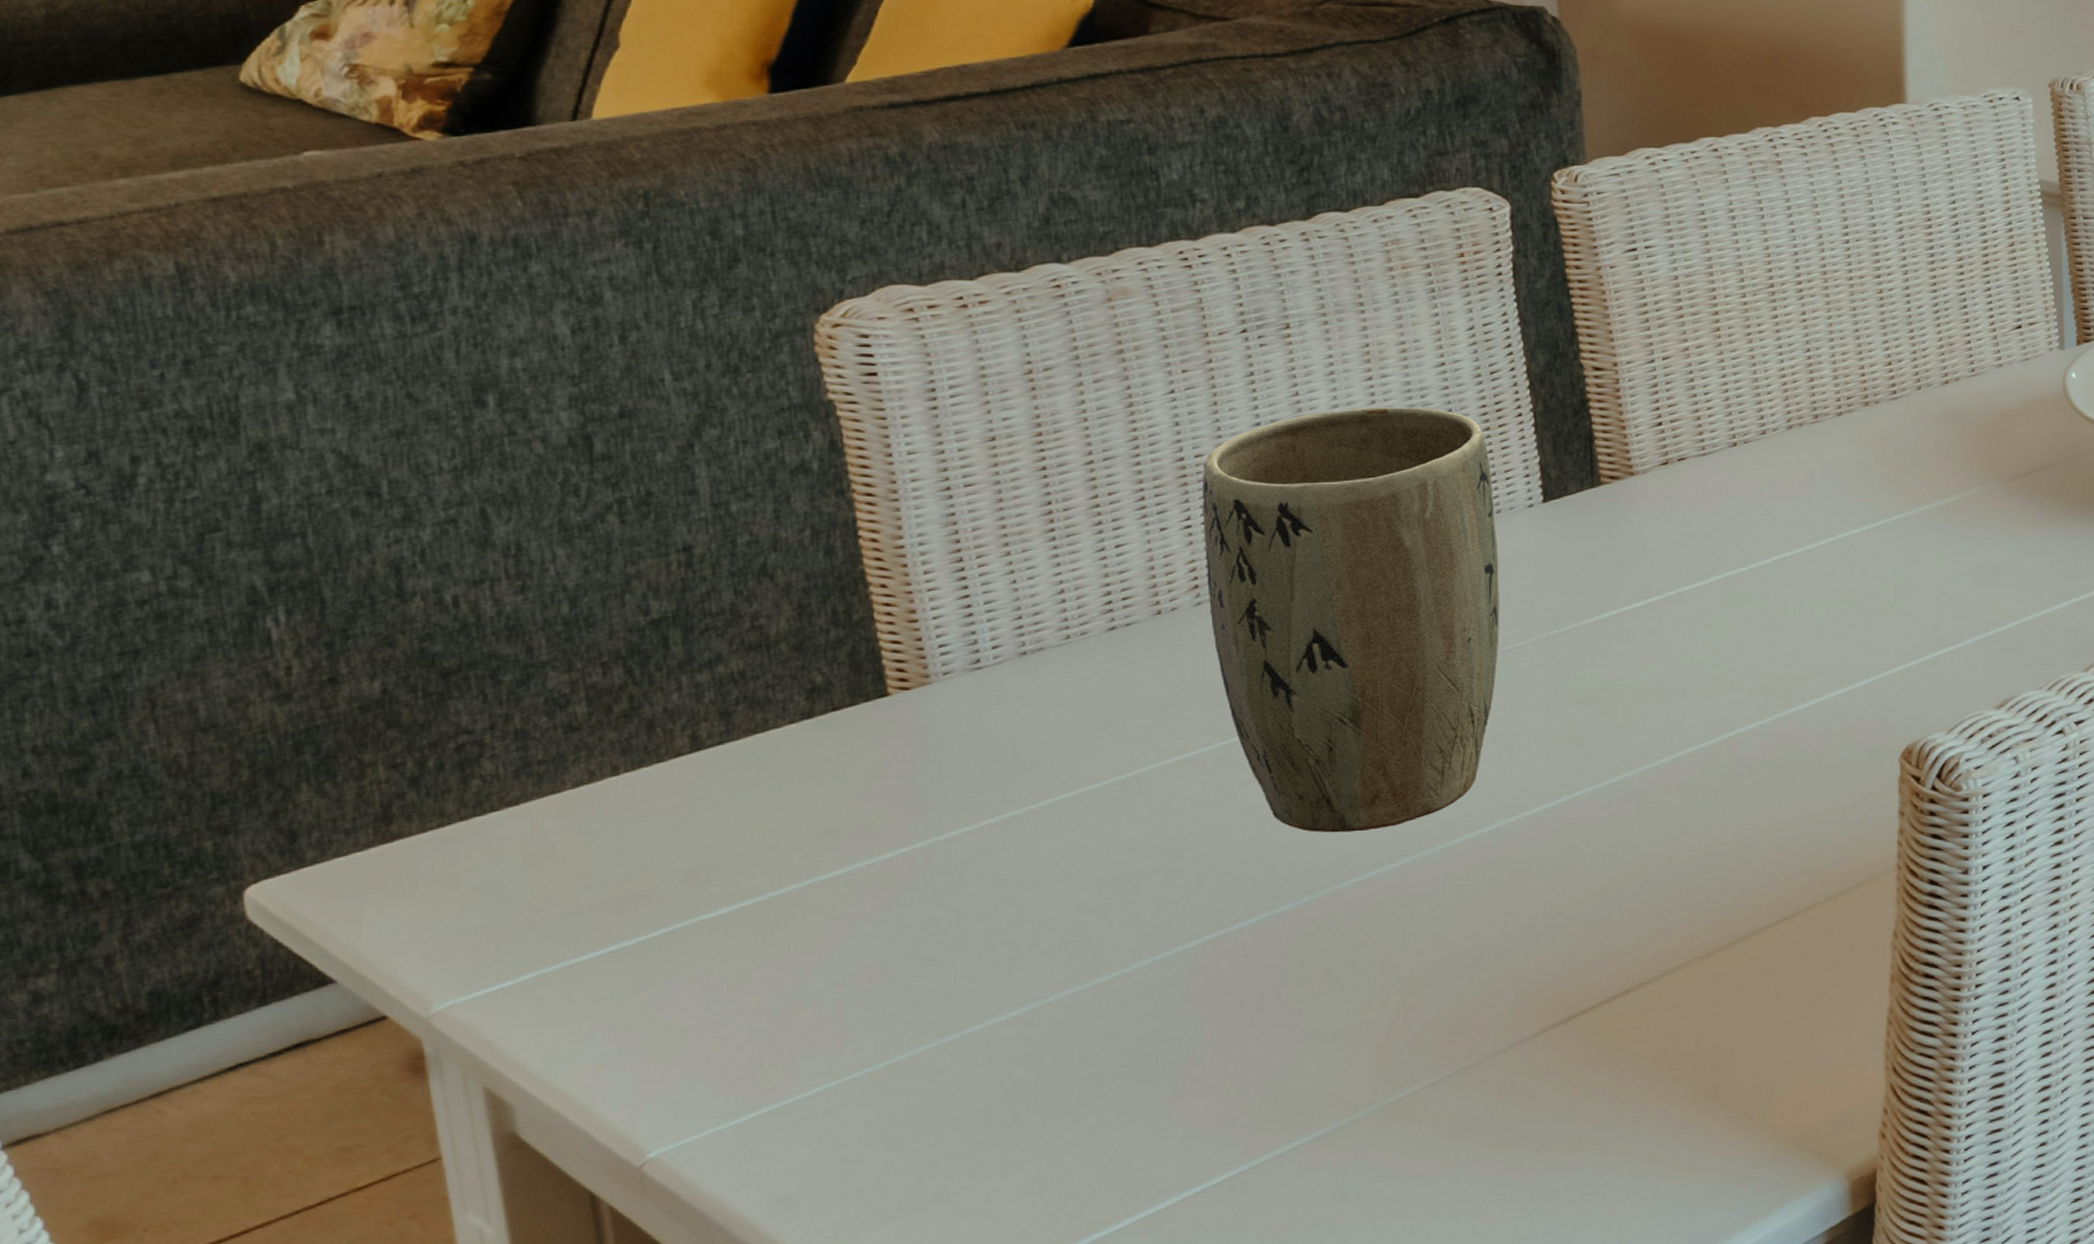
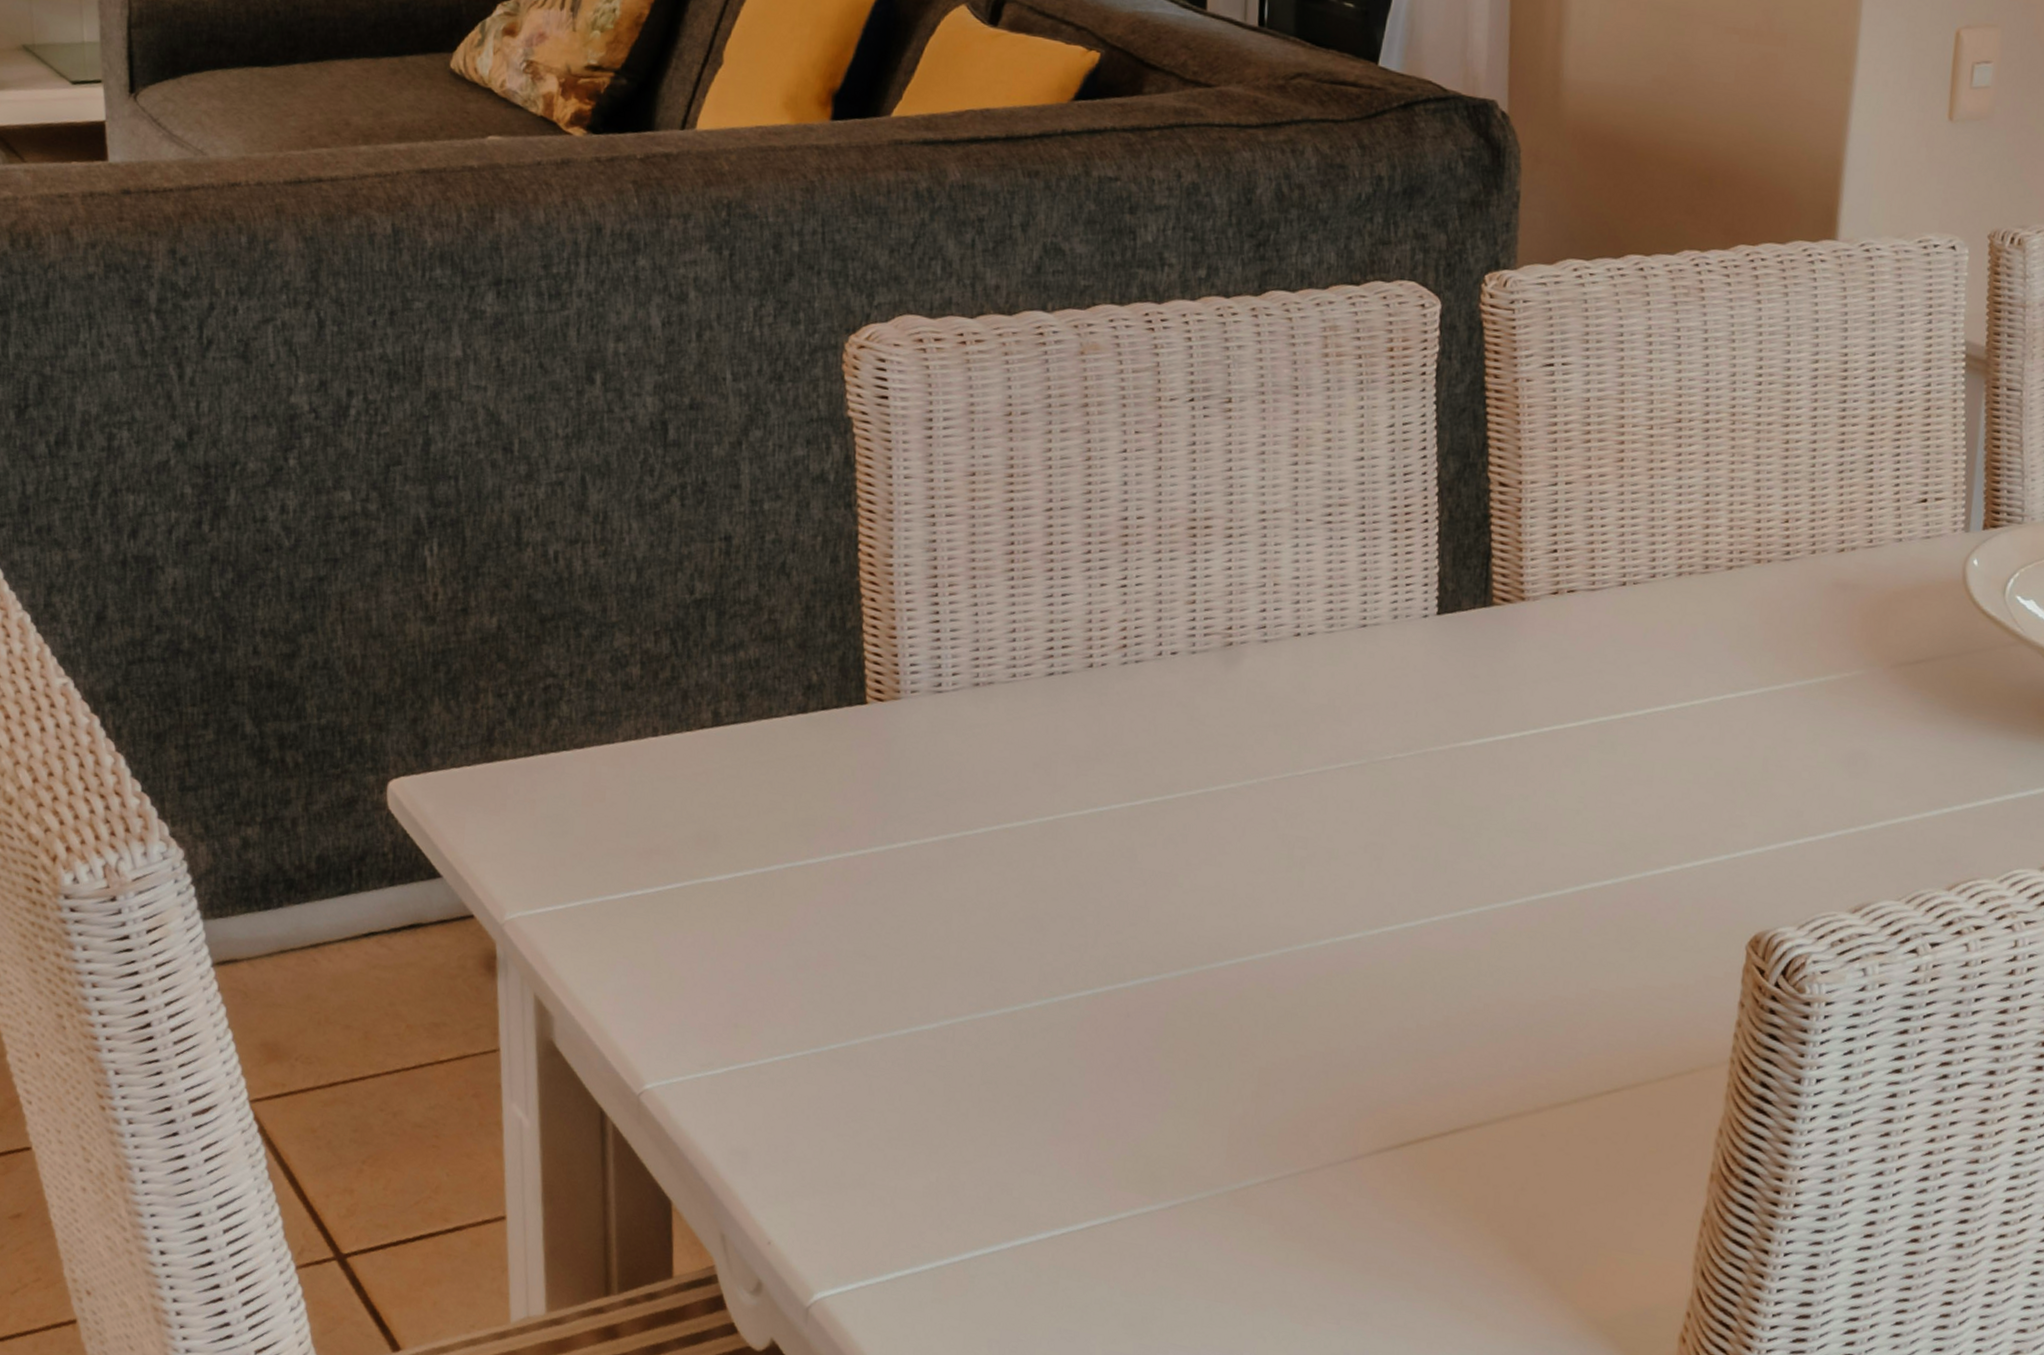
plant pot: present [1202,407,1500,833] -> none [1133,491,1394,916]

